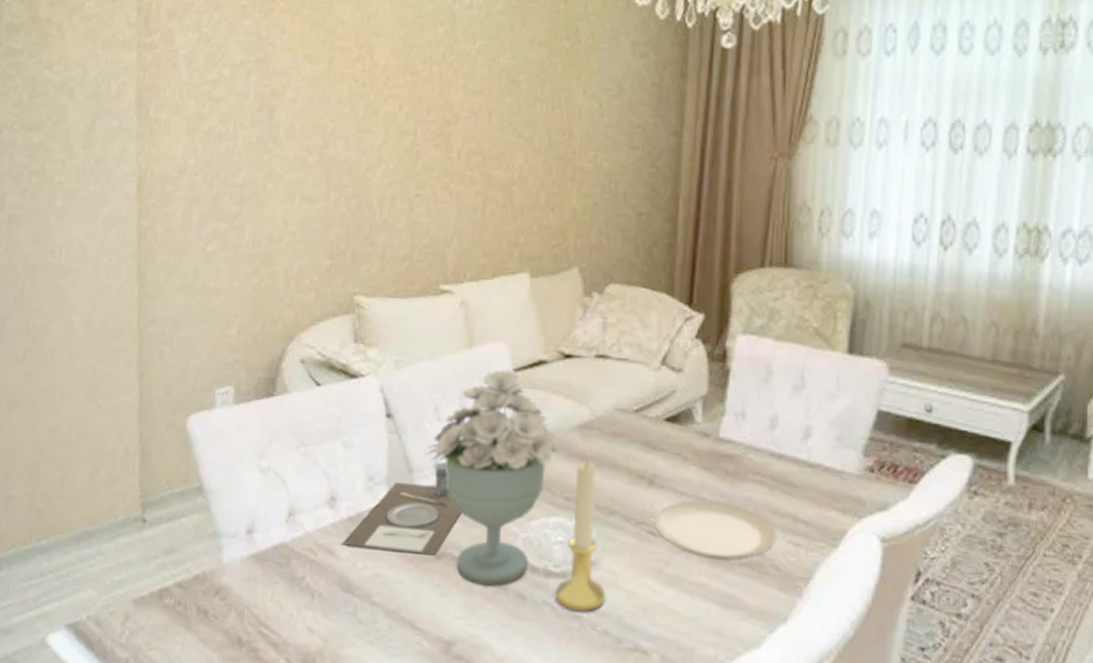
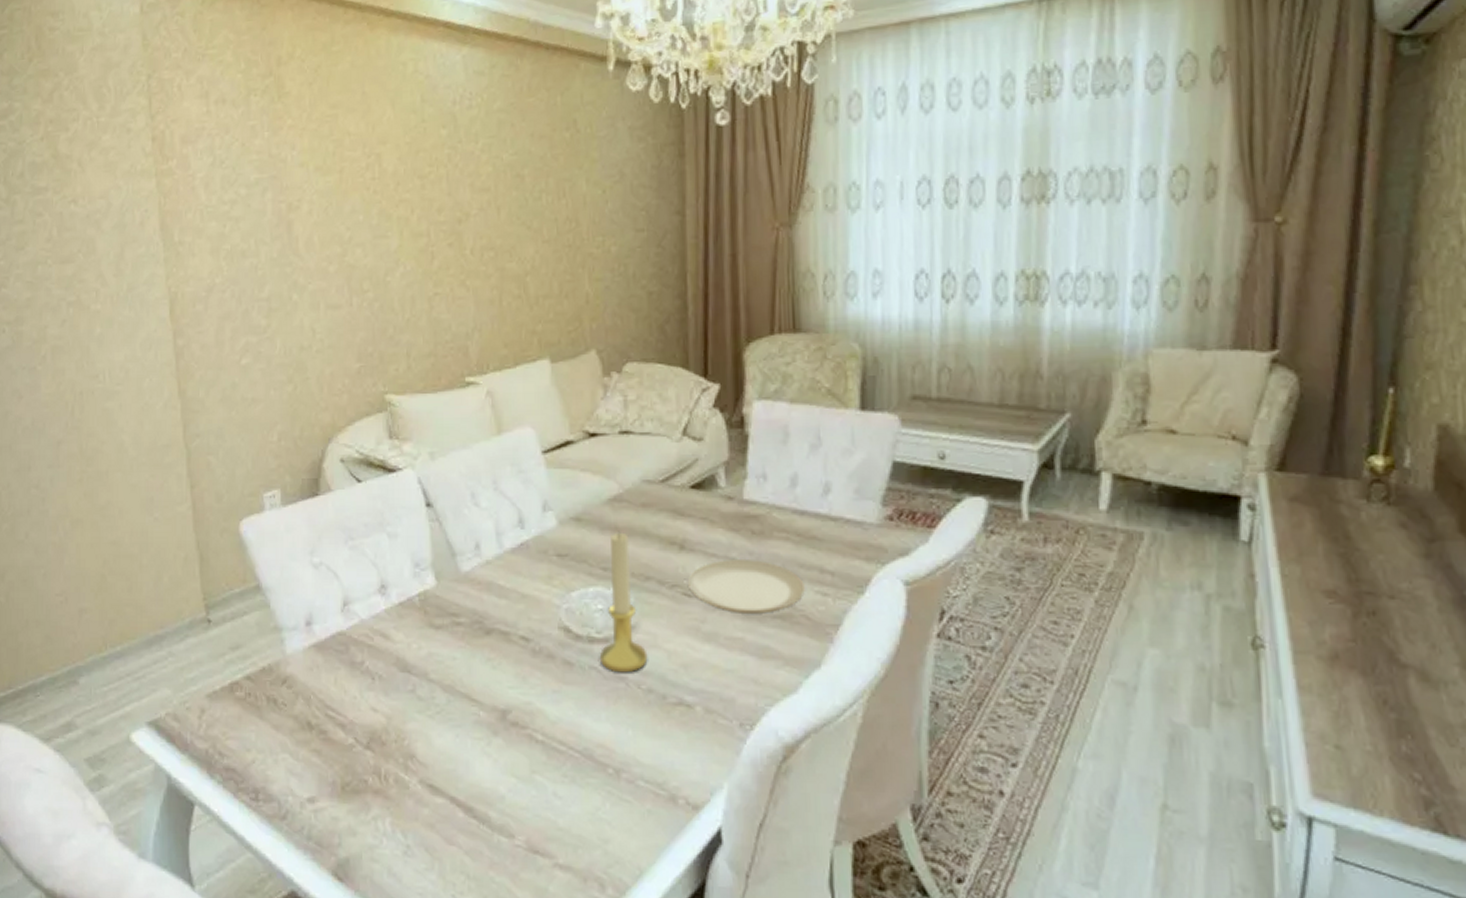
place setting: present [342,462,462,556] -> none [396,544,505,632]
bouquet: present [426,369,558,587] -> none [467,453,591,656]

